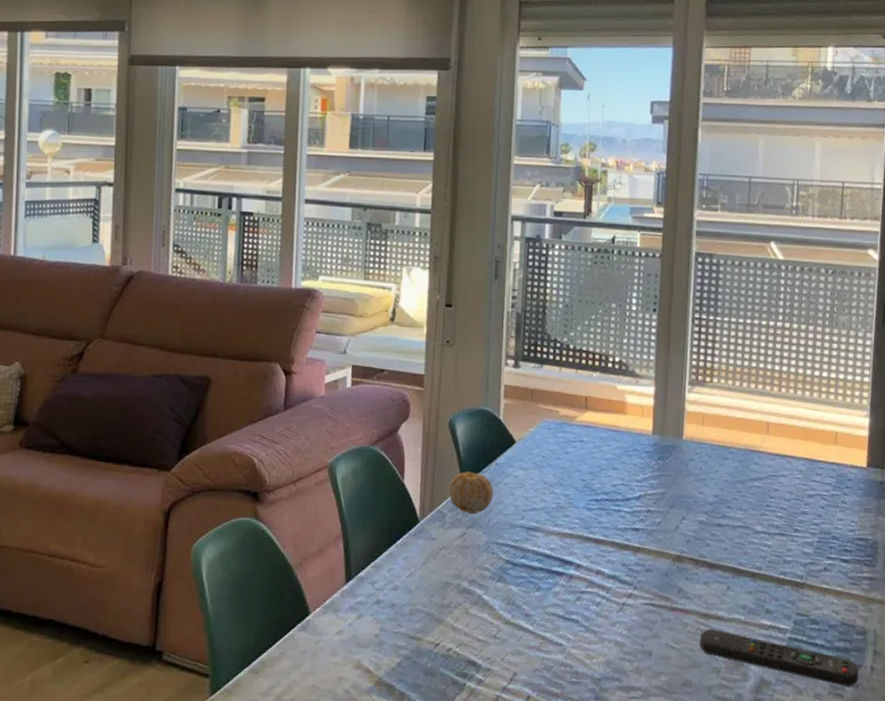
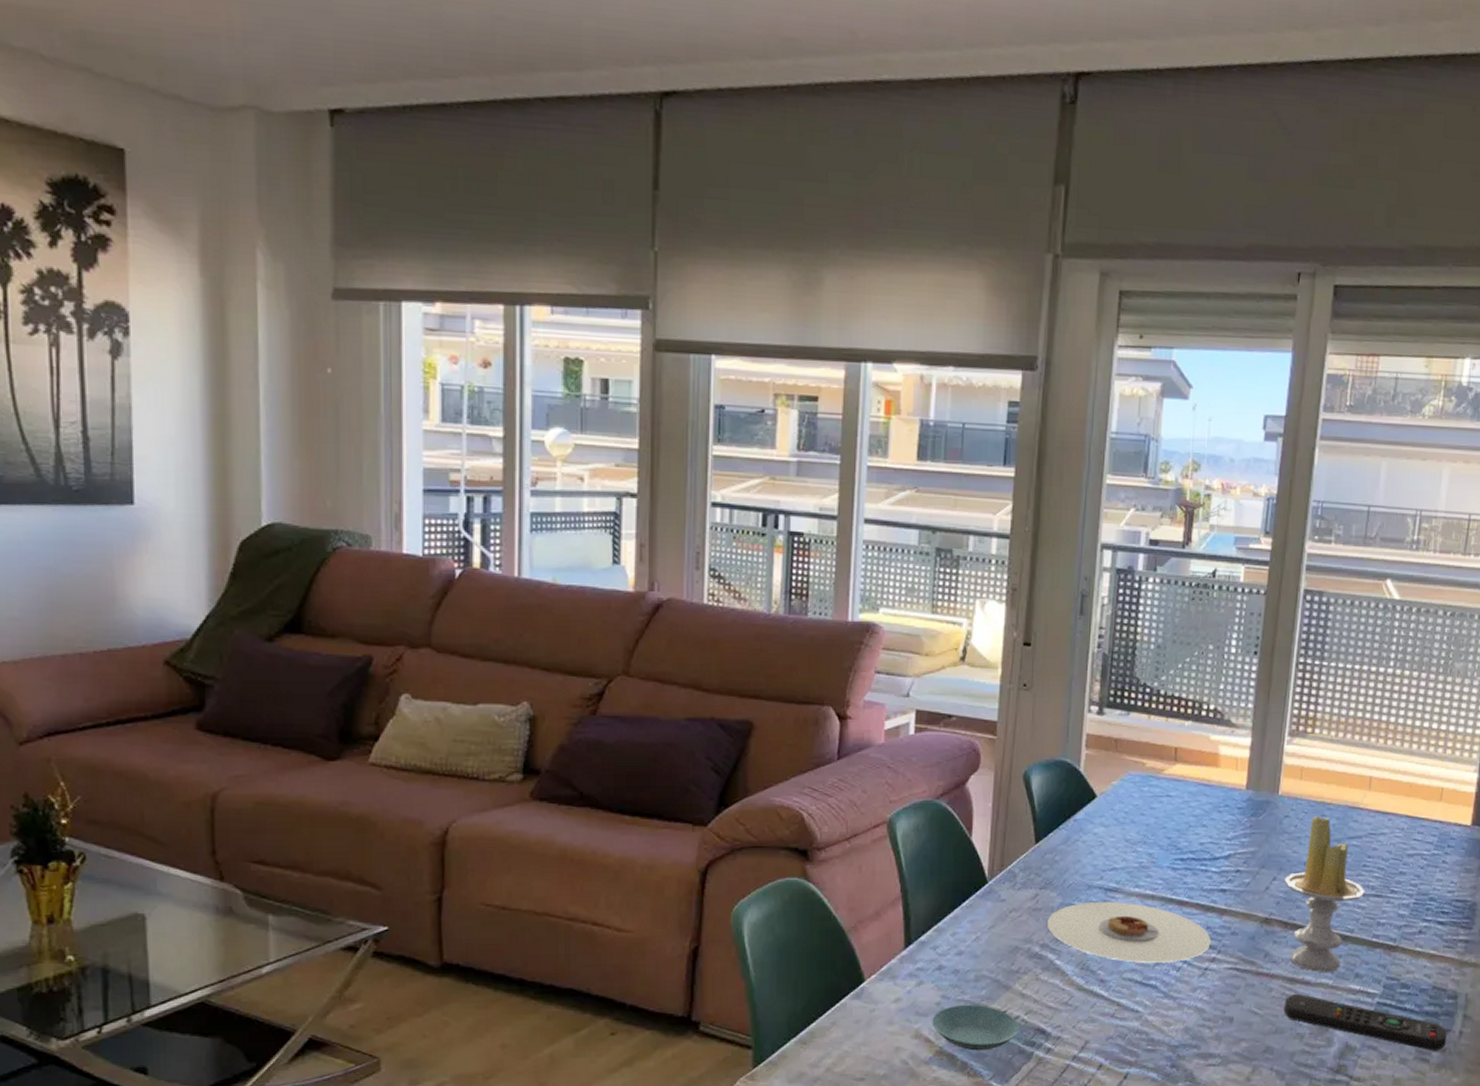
saucer: none [372,637,452,682] -> present [932,1004,1019,1051]
fruit: present [448,471,494,515] -> none [1020,828,1071,875]
plate: none [475,540,627,598] -> present [1047,902,1211,963]
candle: none [692,458,770,609] -> present [1284,815,1365,973]

